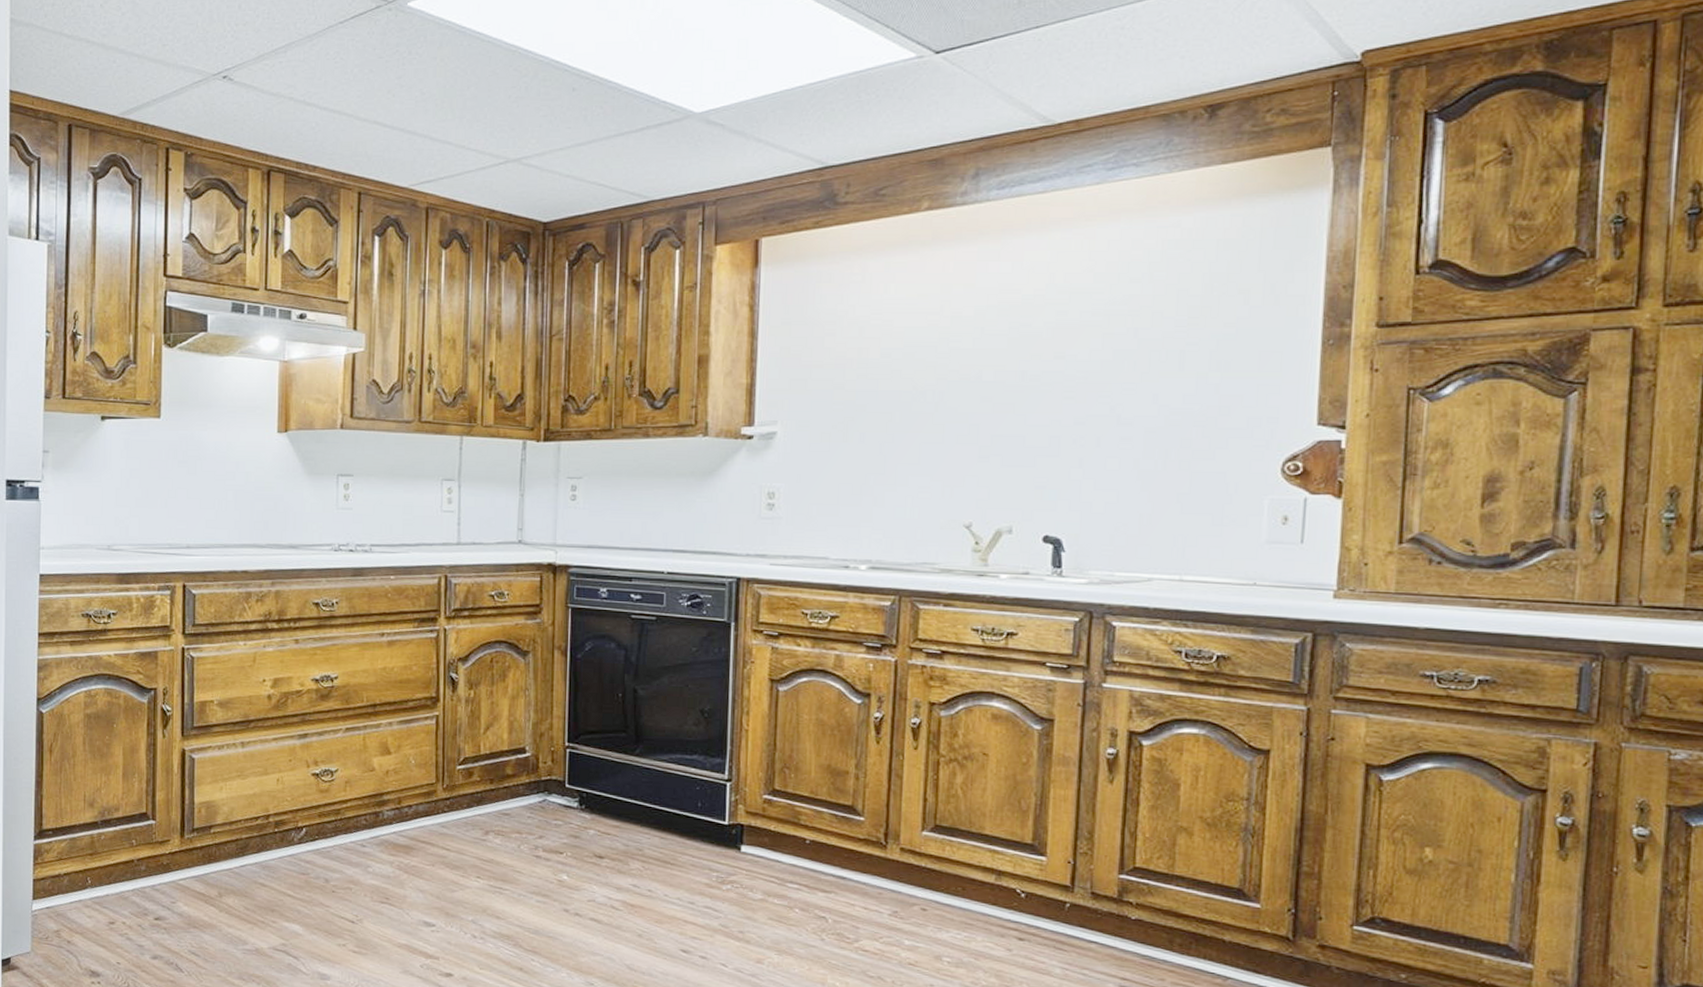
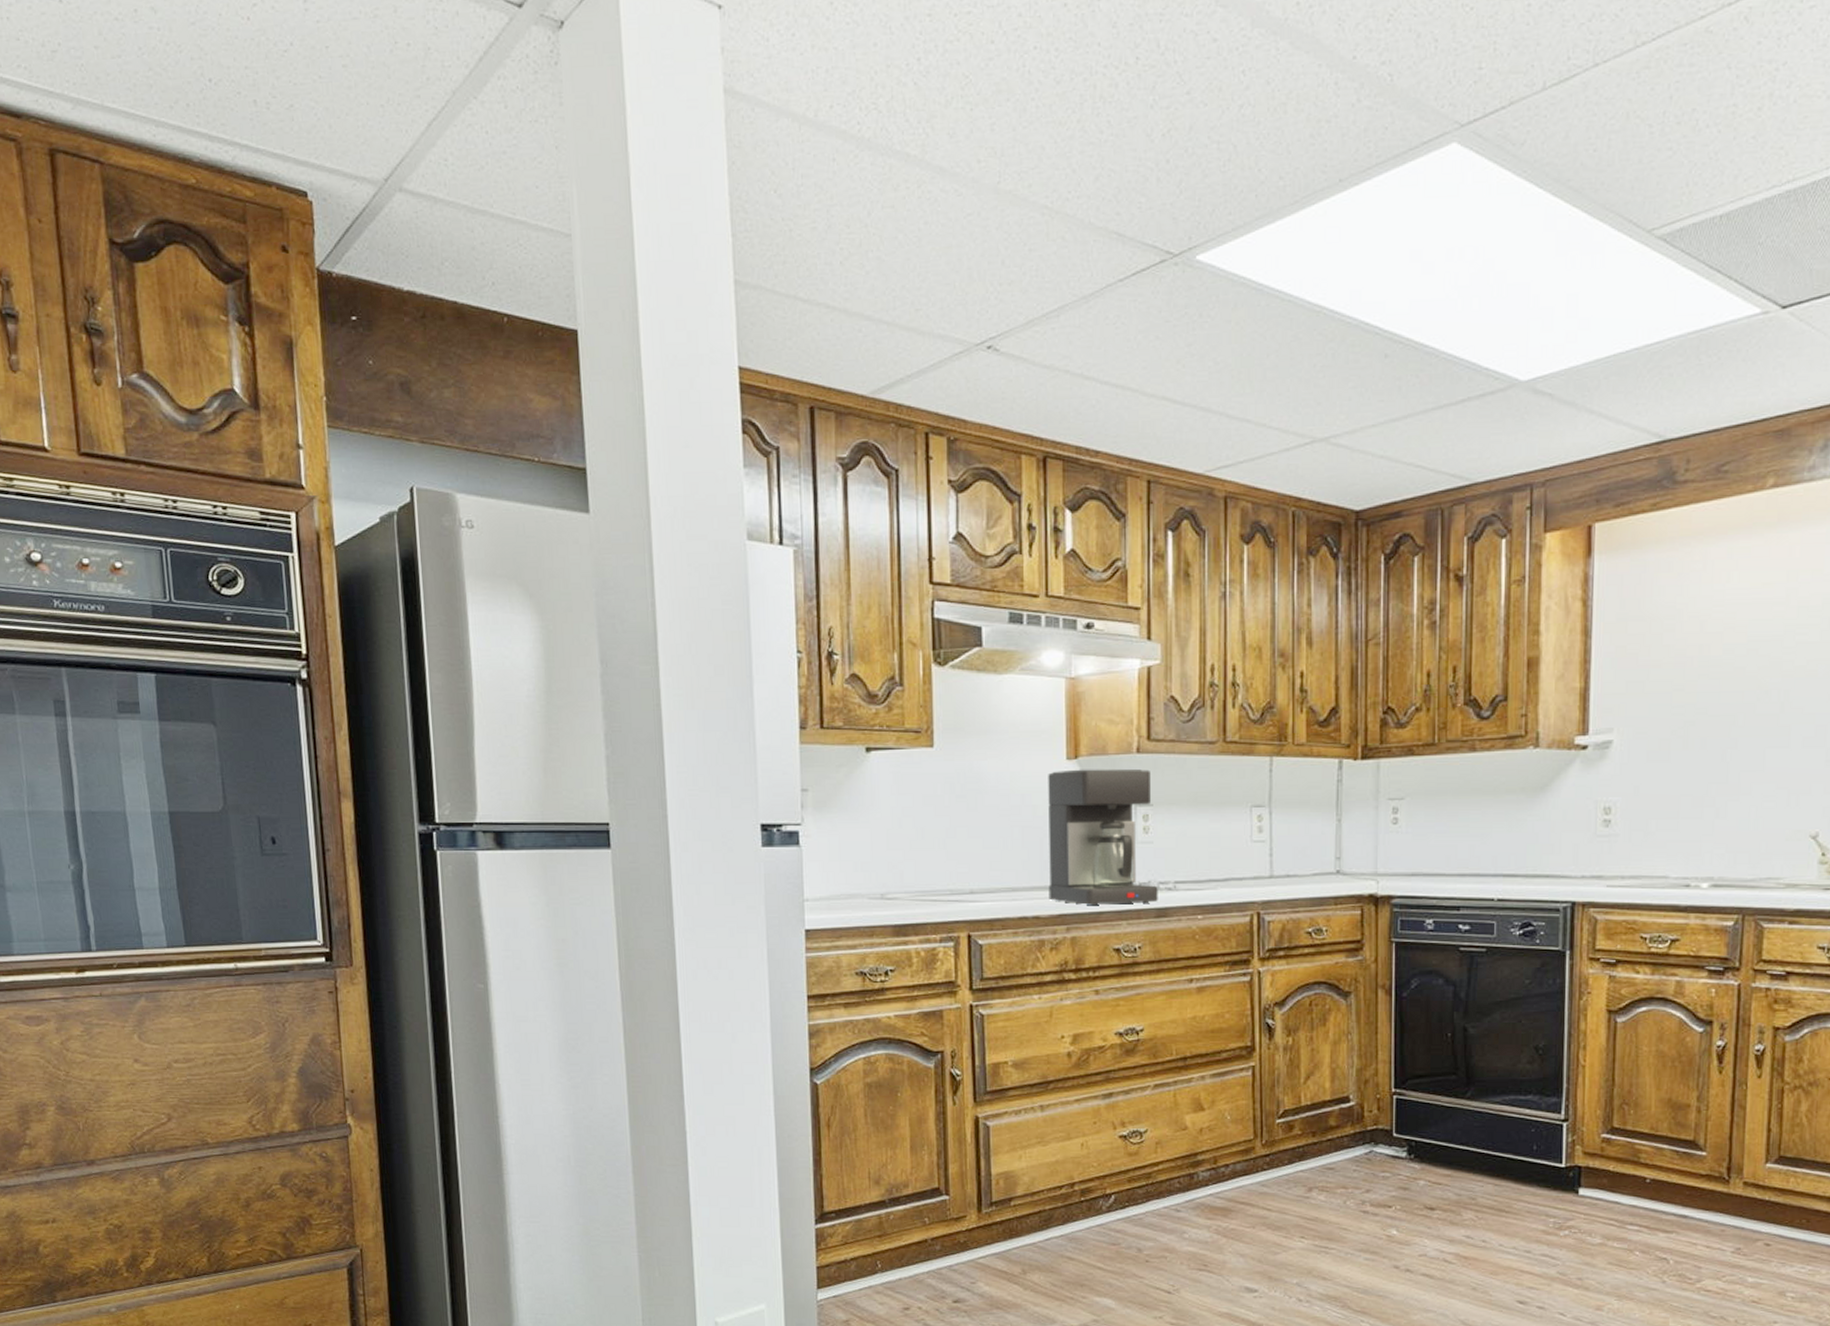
coffee maker: none [257,441,355,564] -> present [1048,768,1158,906]

